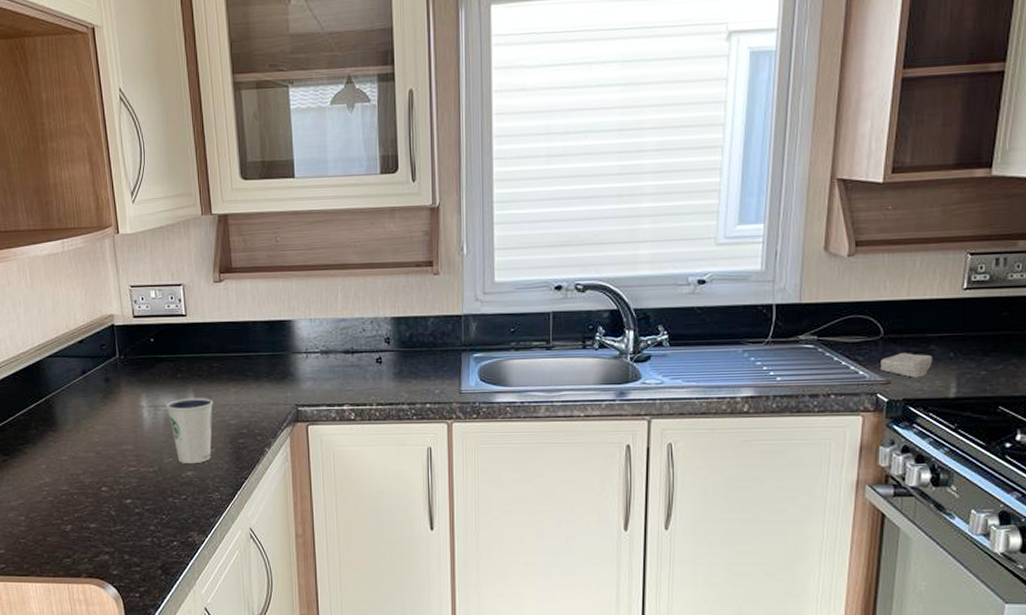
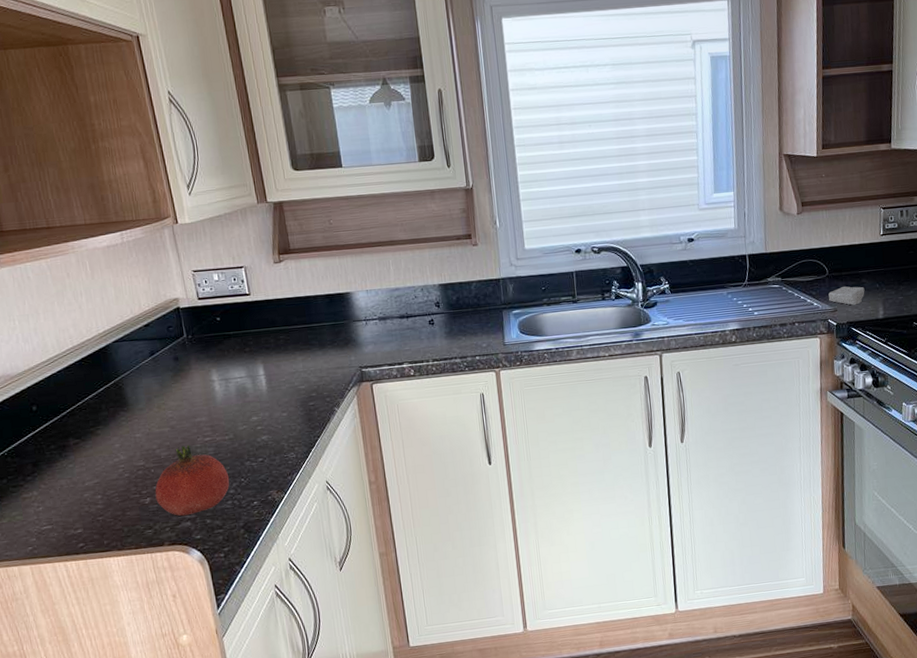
fruit: none [76,473,151,549] -> present [155,445,230,517]
dixie cup: present [166,397,213,463] -> none [236,367,284,429]

